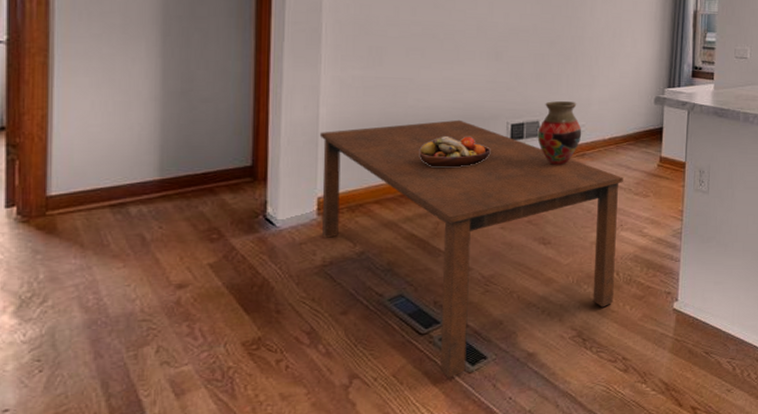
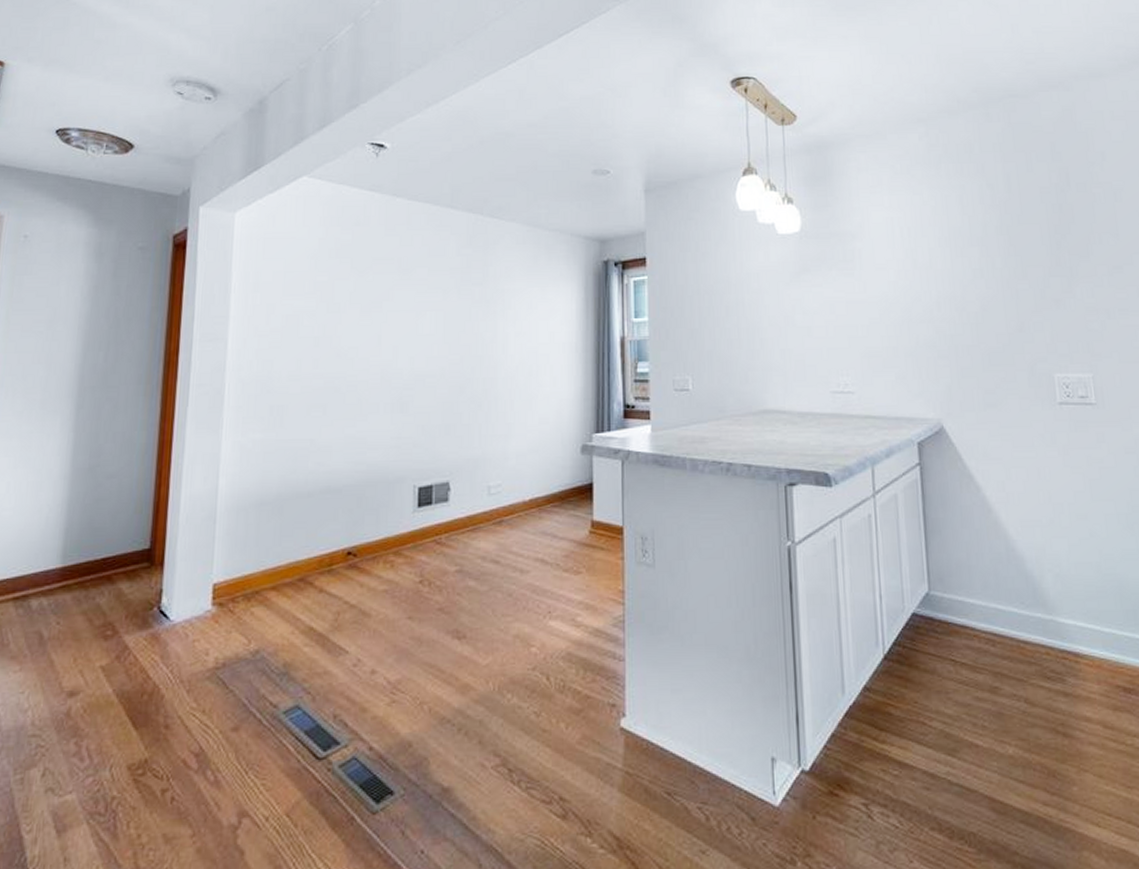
dining table: present [319,119,623,378] -> none [215,485,549,820]
fruit bowl: present [419,136,491,168] -> none [319,505,397,544]
vase: present [537,101,582,166] -> none [448,456,498,537]

